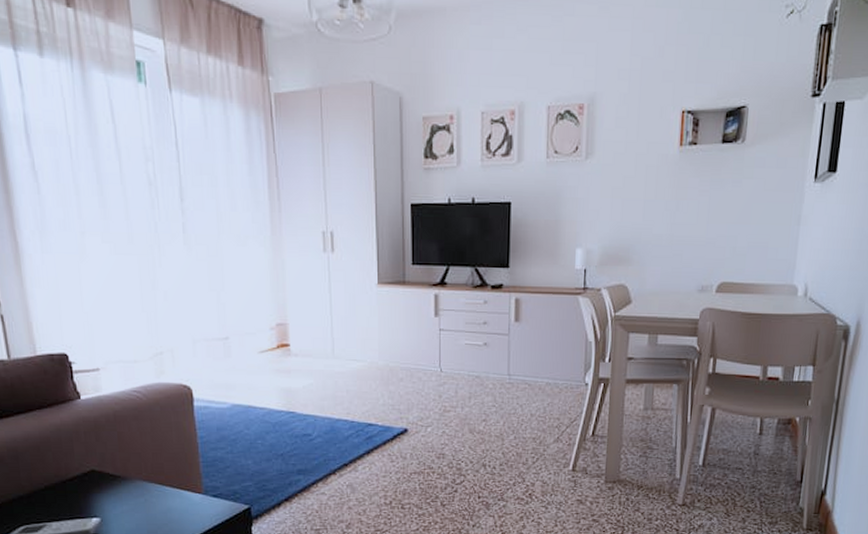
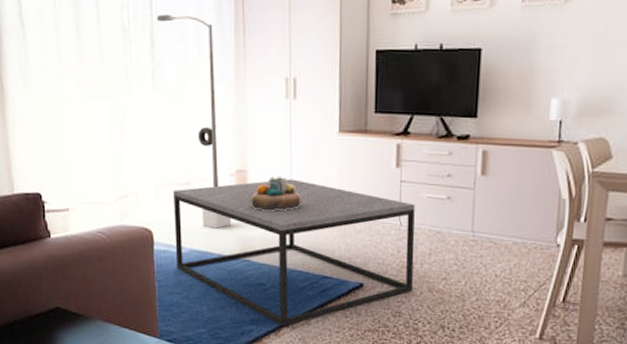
street lamp: none [185,167,273,382] -> present [157,14,231,229]
coffee table: none [212,331,455,475] -> present [174,179,415,327]
decorative bowl: none [292,328,344,363] -> present [250,176,302,212]

